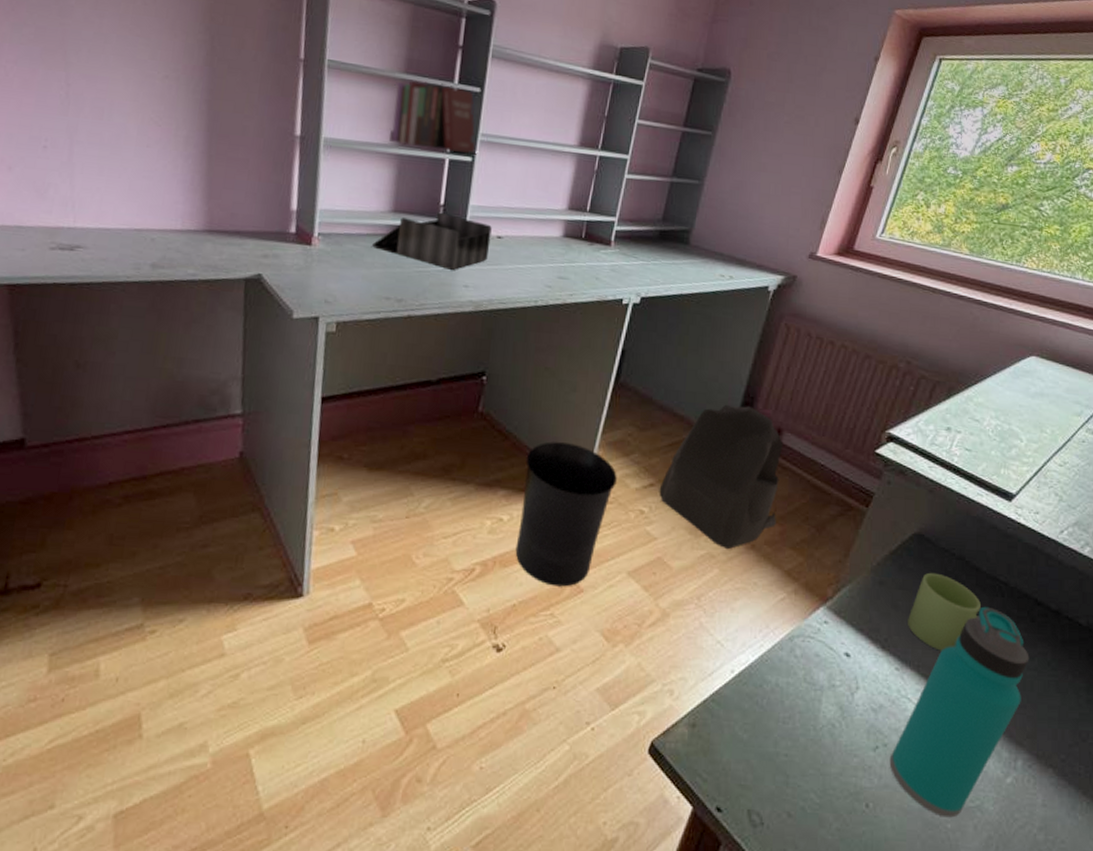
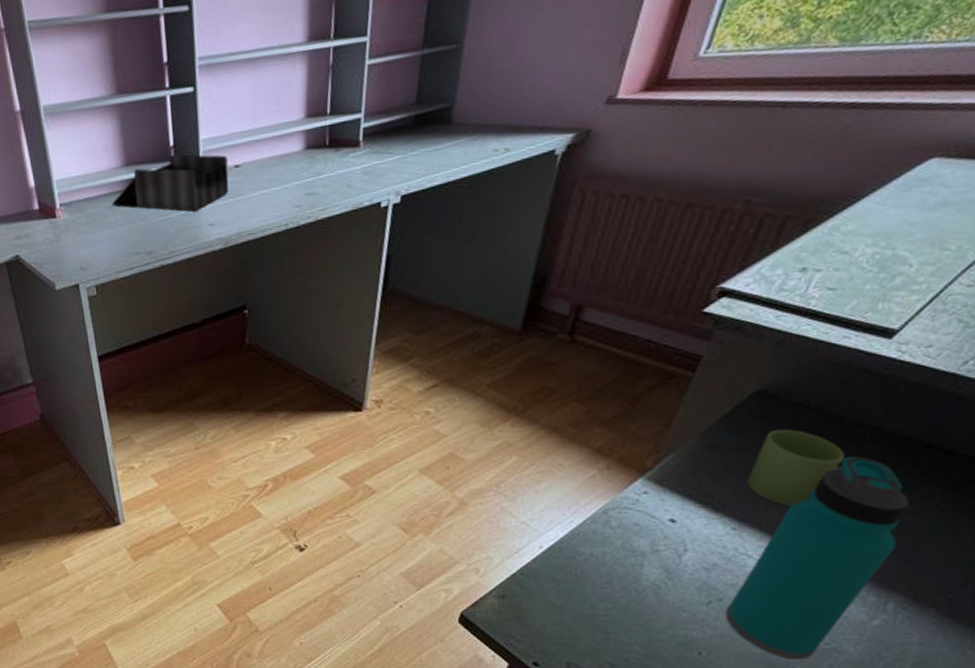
books: present [389,80,476,153] -> none [98,11,196,94]
waste bin: present [515,441,617,587] -> none [300,358,397,491]
backpack: present [659,404,784,550] -> none [444,288,585,437]

